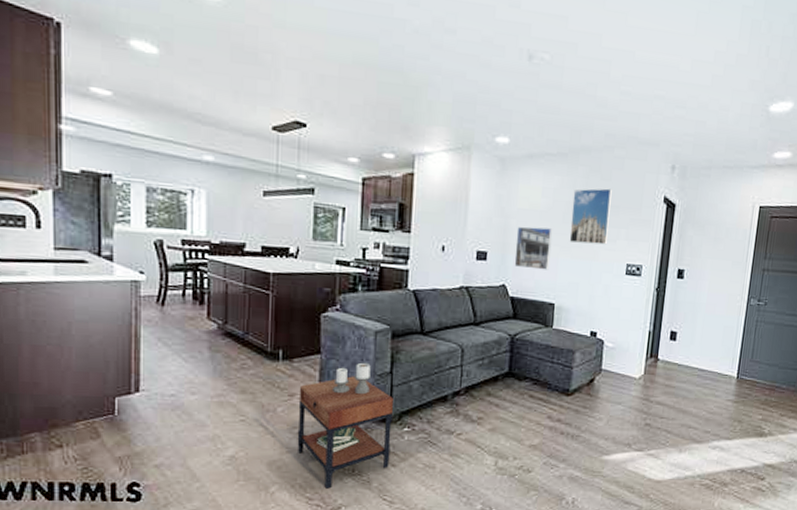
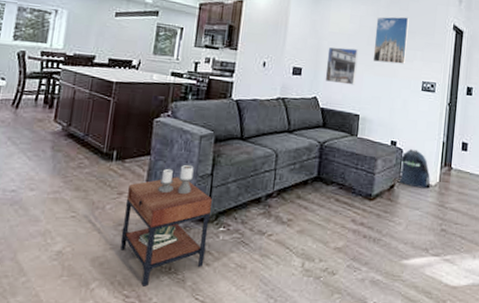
backpack: none [599,339,635,382] -> present [398,148,431,189]

